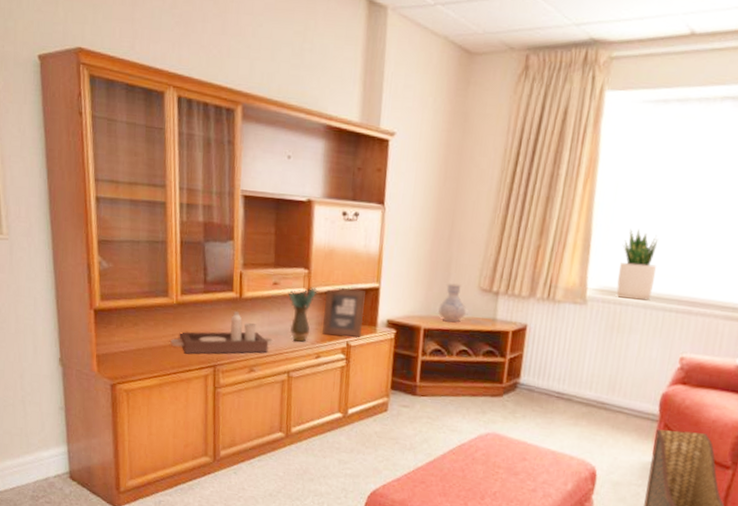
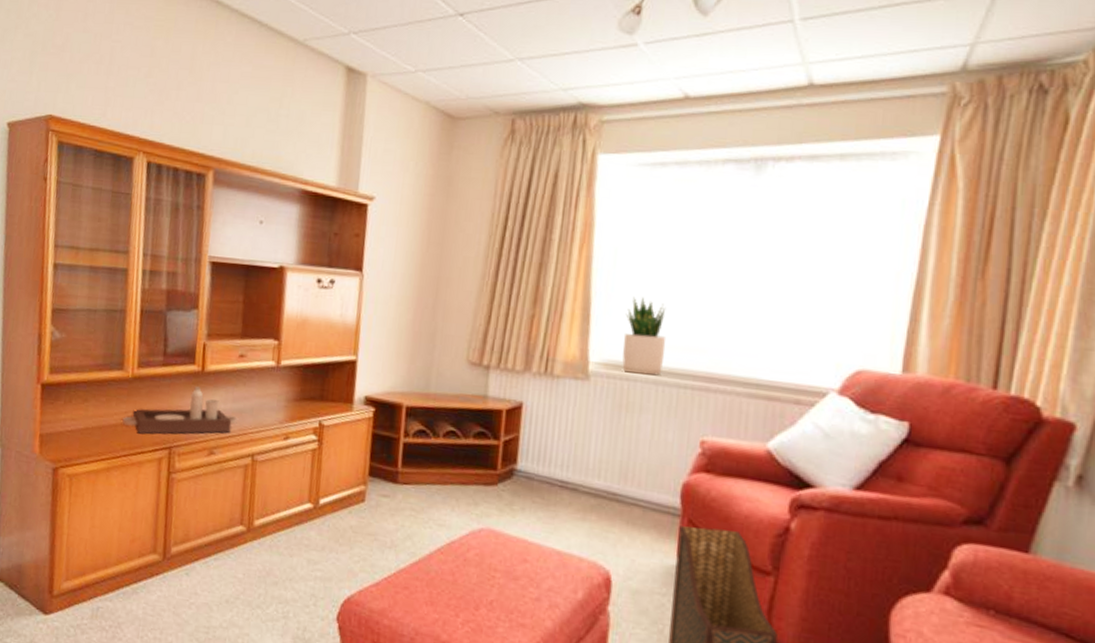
vase: present [287,287,318,342] -> none [255,359,288,421]
picture frame: present [322,287,365,339] -> none [292,360,341,417]
vase: present [438,283,466,323] -> none [421,355,454,400]

